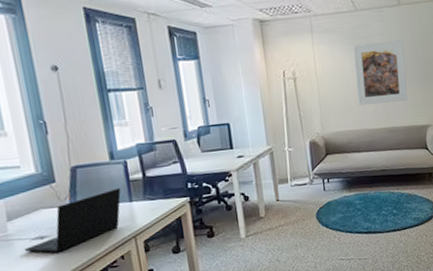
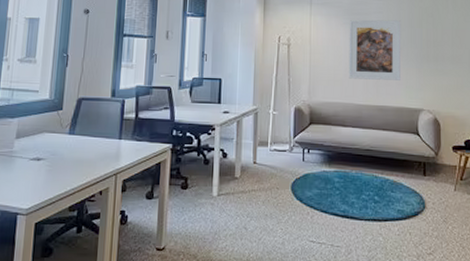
laptop: present [24,187,121,253] -> none [21,124,115,177]

